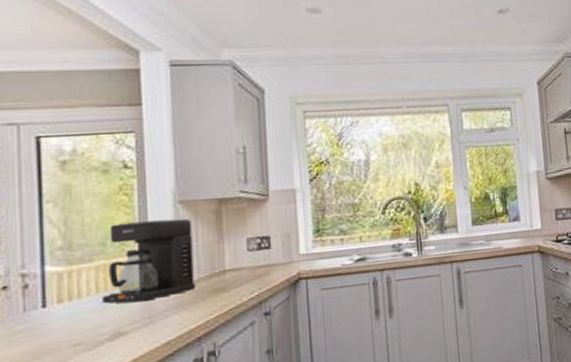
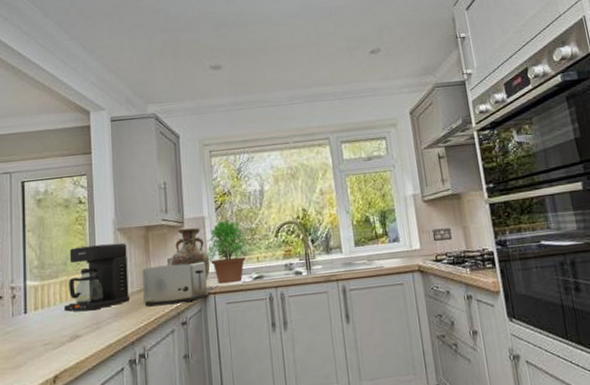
toaster: none [212,241,297,296] -> present [142,261,207,307]
vase: none [250,202,310,278] -> present [170,228,217,293]
potted plant: none [297,193,350,268] -> present [206,219,248,284]

